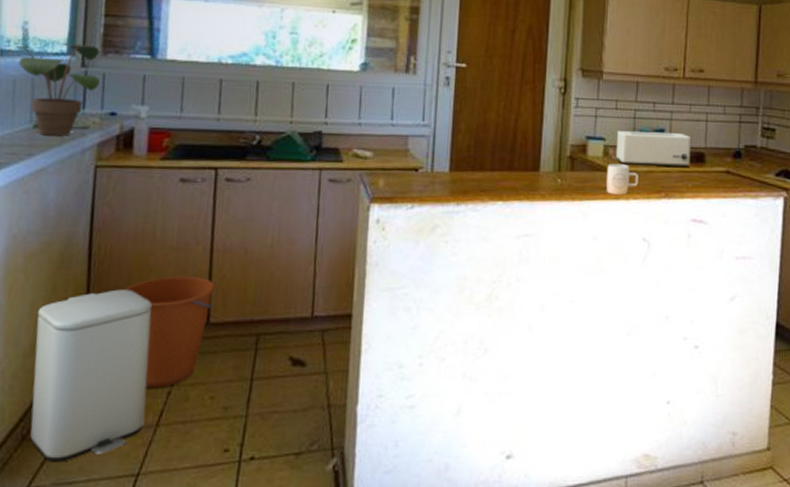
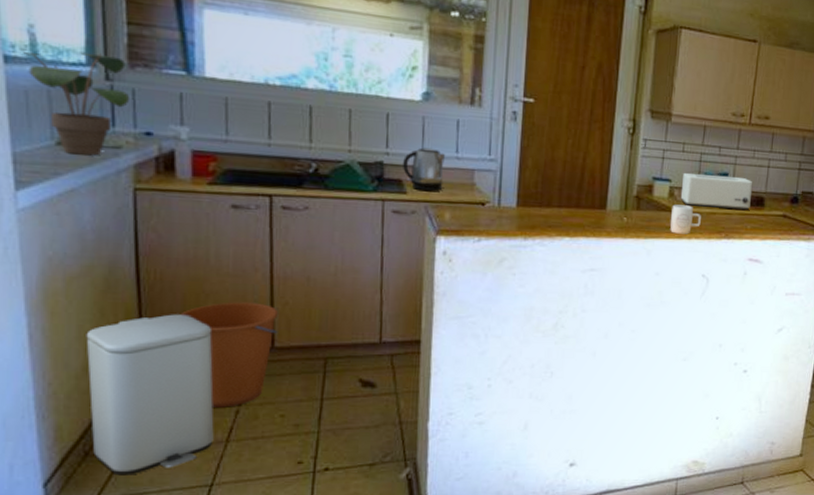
kettle: none [340,116,380,160] -> present [403,147,445,192]

